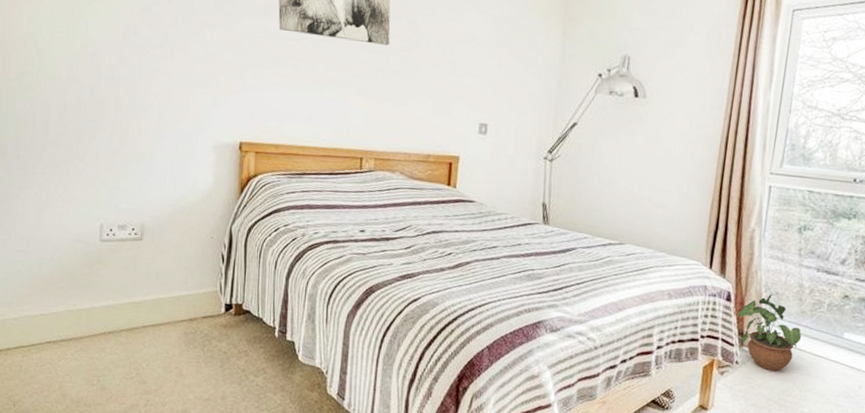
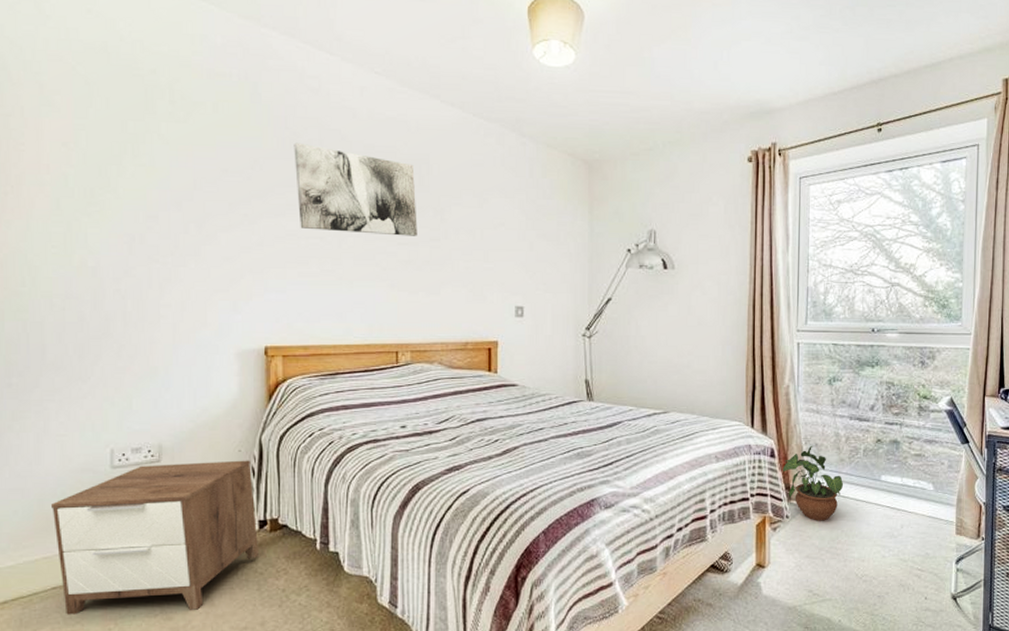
nightstand: none [49,241,224,378] -> present [51,460,258,615]

